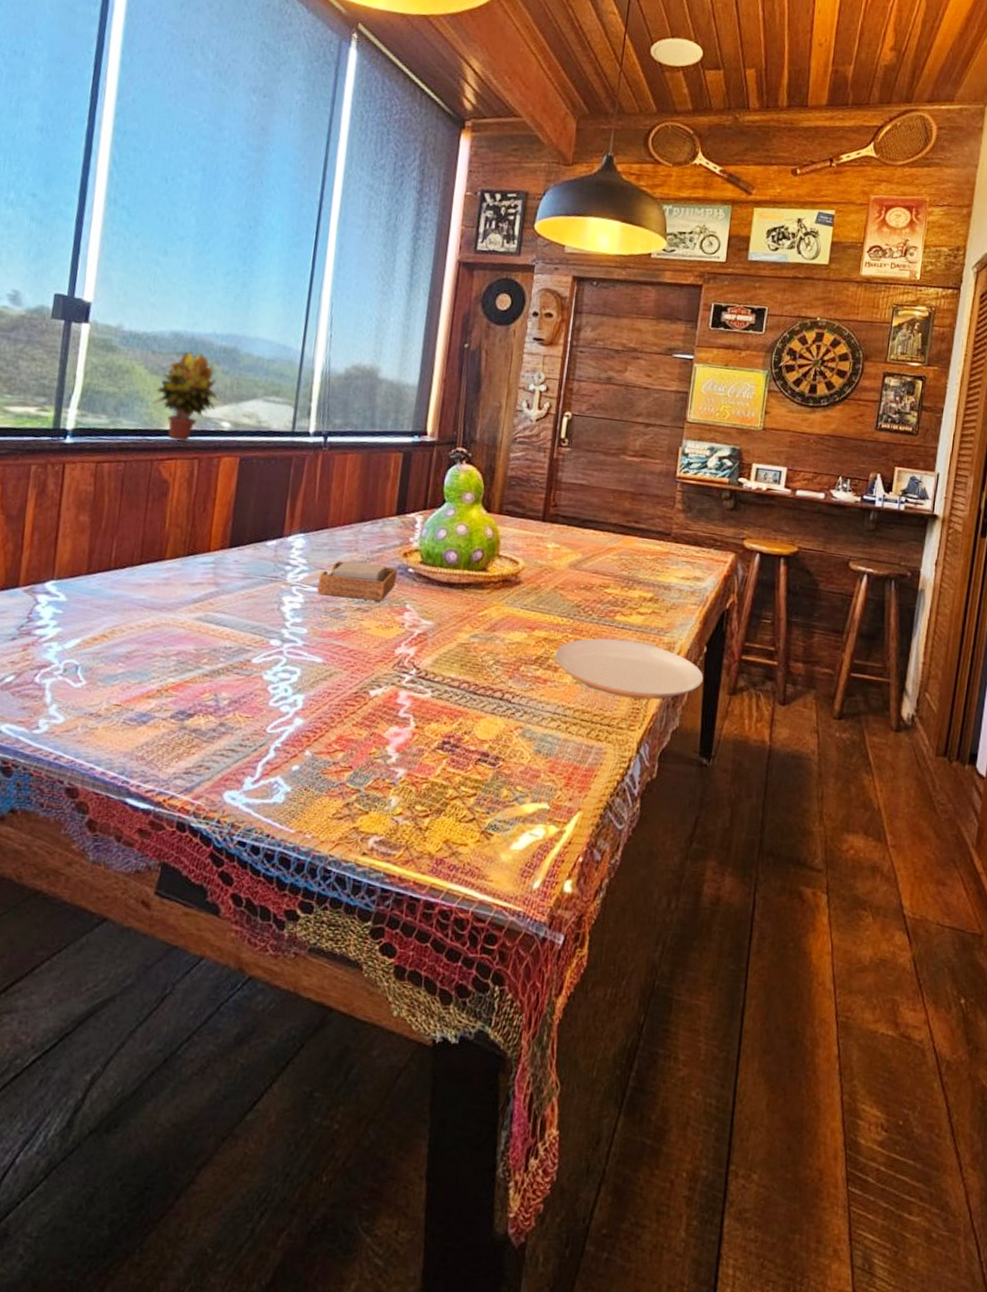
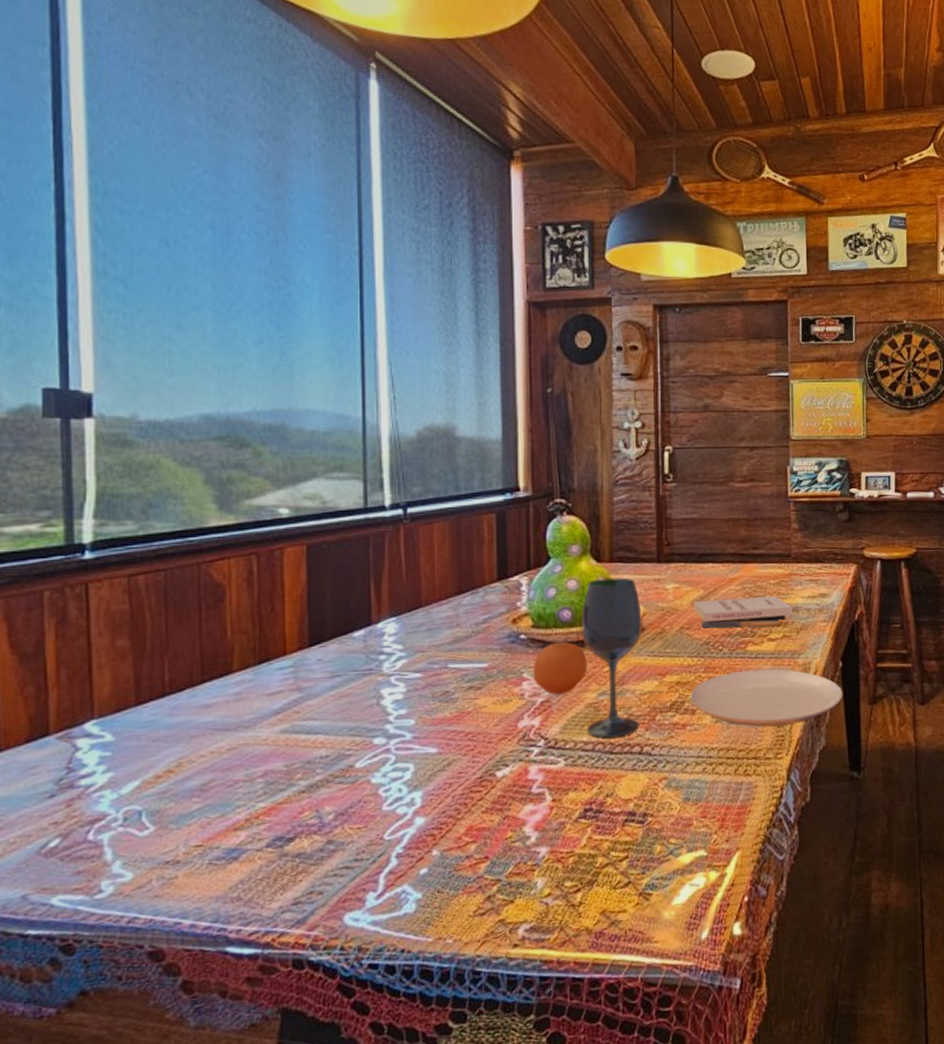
potted plant: present [152,352,219,442] -> none [188,435,271,538]
napkin holder: present [317,561,398,601] -> none [420,636,509,679]
fruit: none [414,580,466,630] -> present [533,641,588,695]
wineglass: none [455,528,522,680] -> present [581,577,643,738]
books: none [569,563,666,602] -> present [693,596,793,629]

